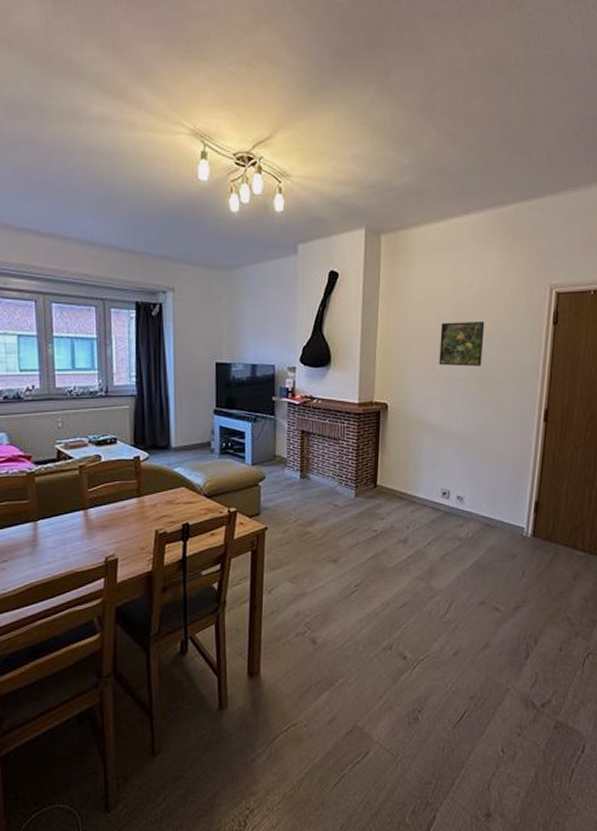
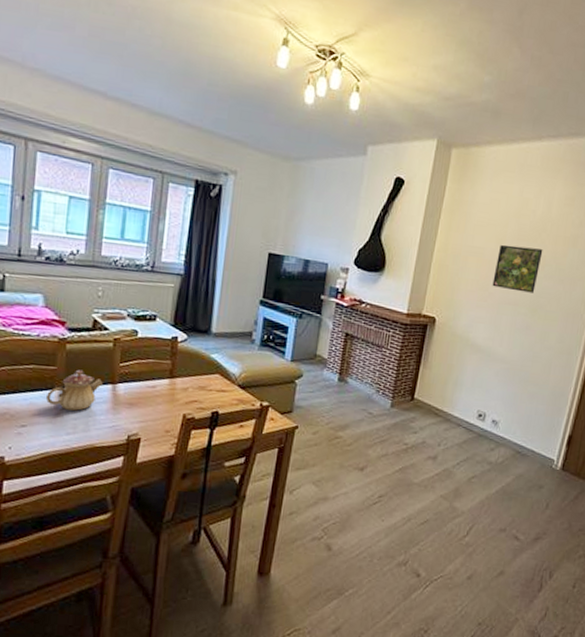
teapot: none [22,500,75,540] -> present [45,369,103,411]

